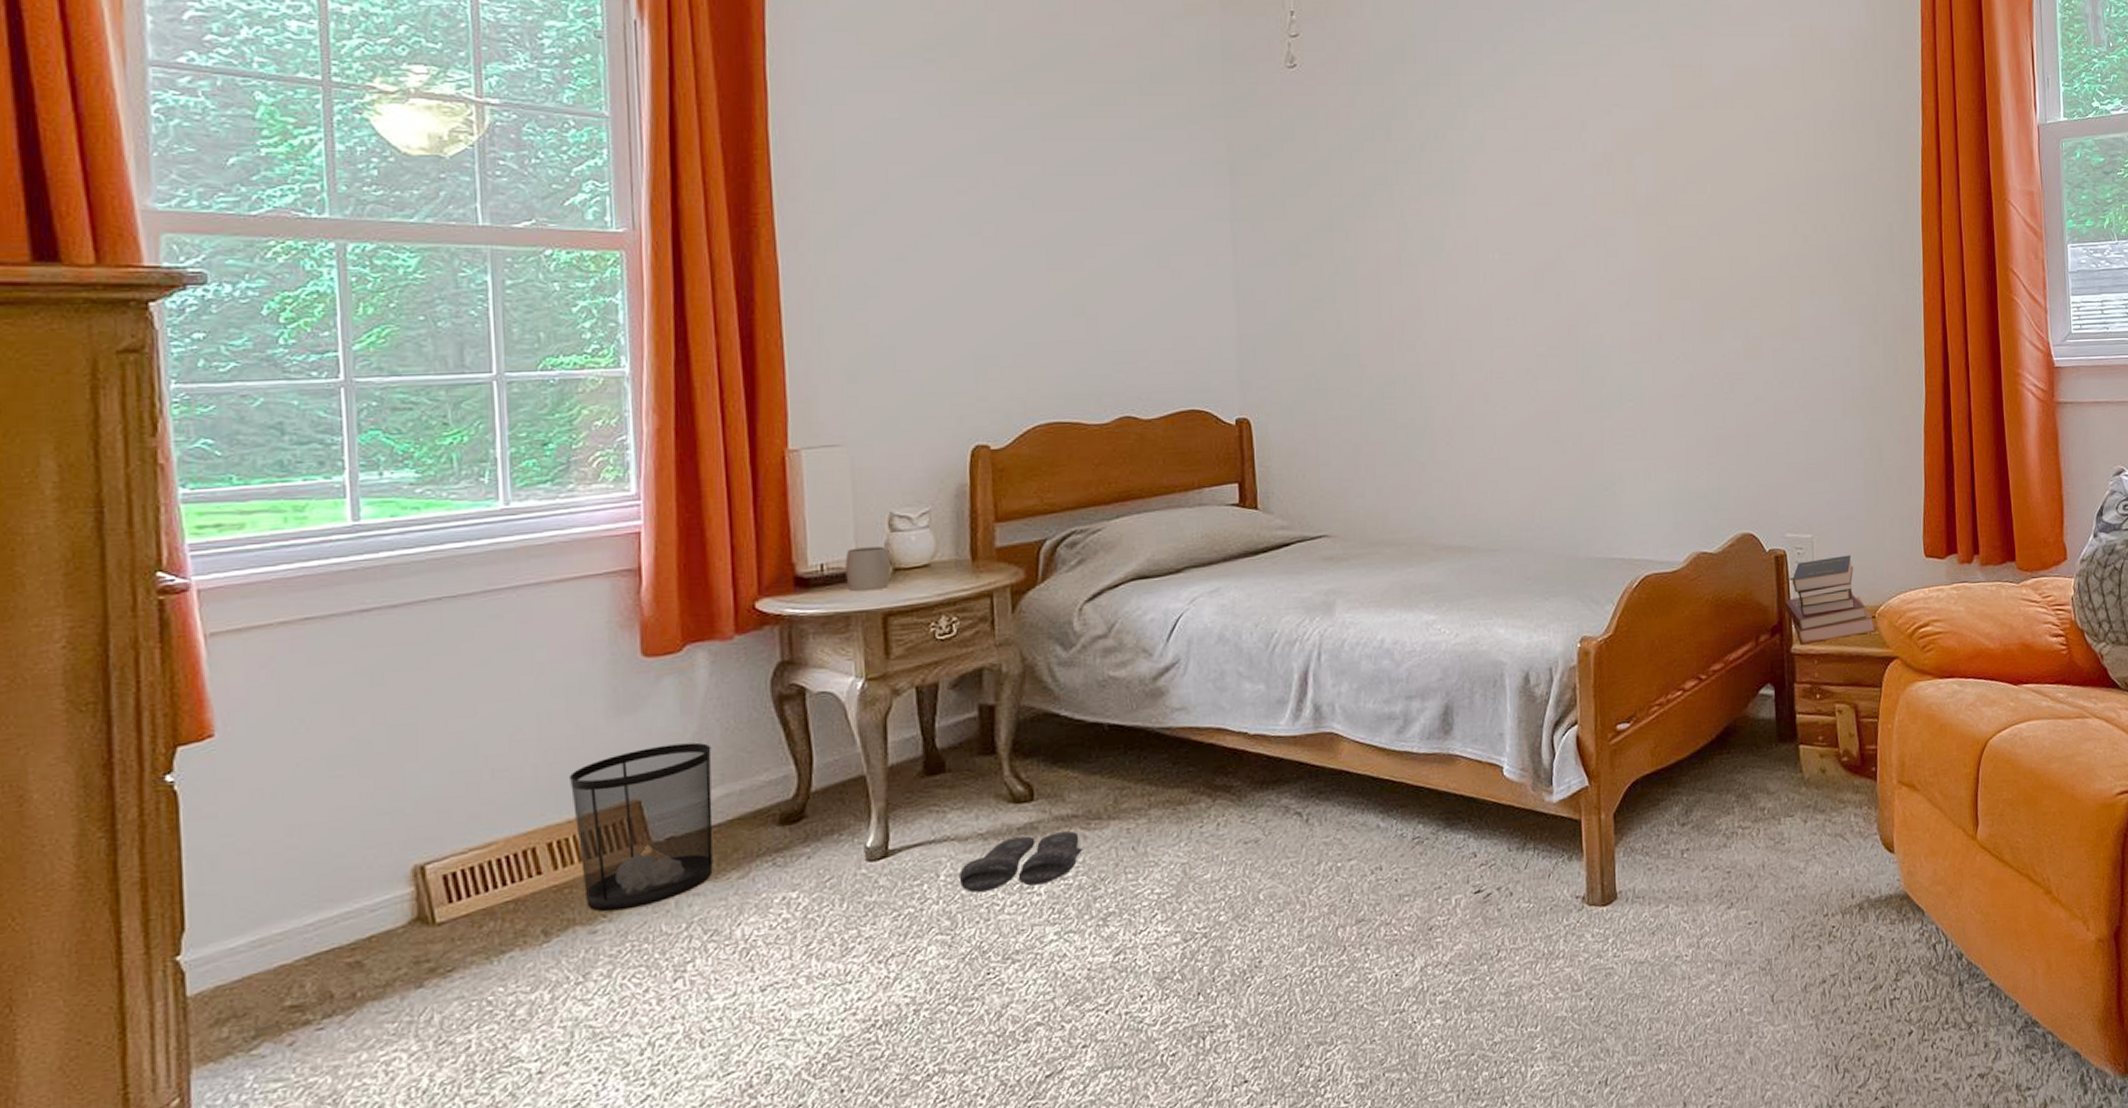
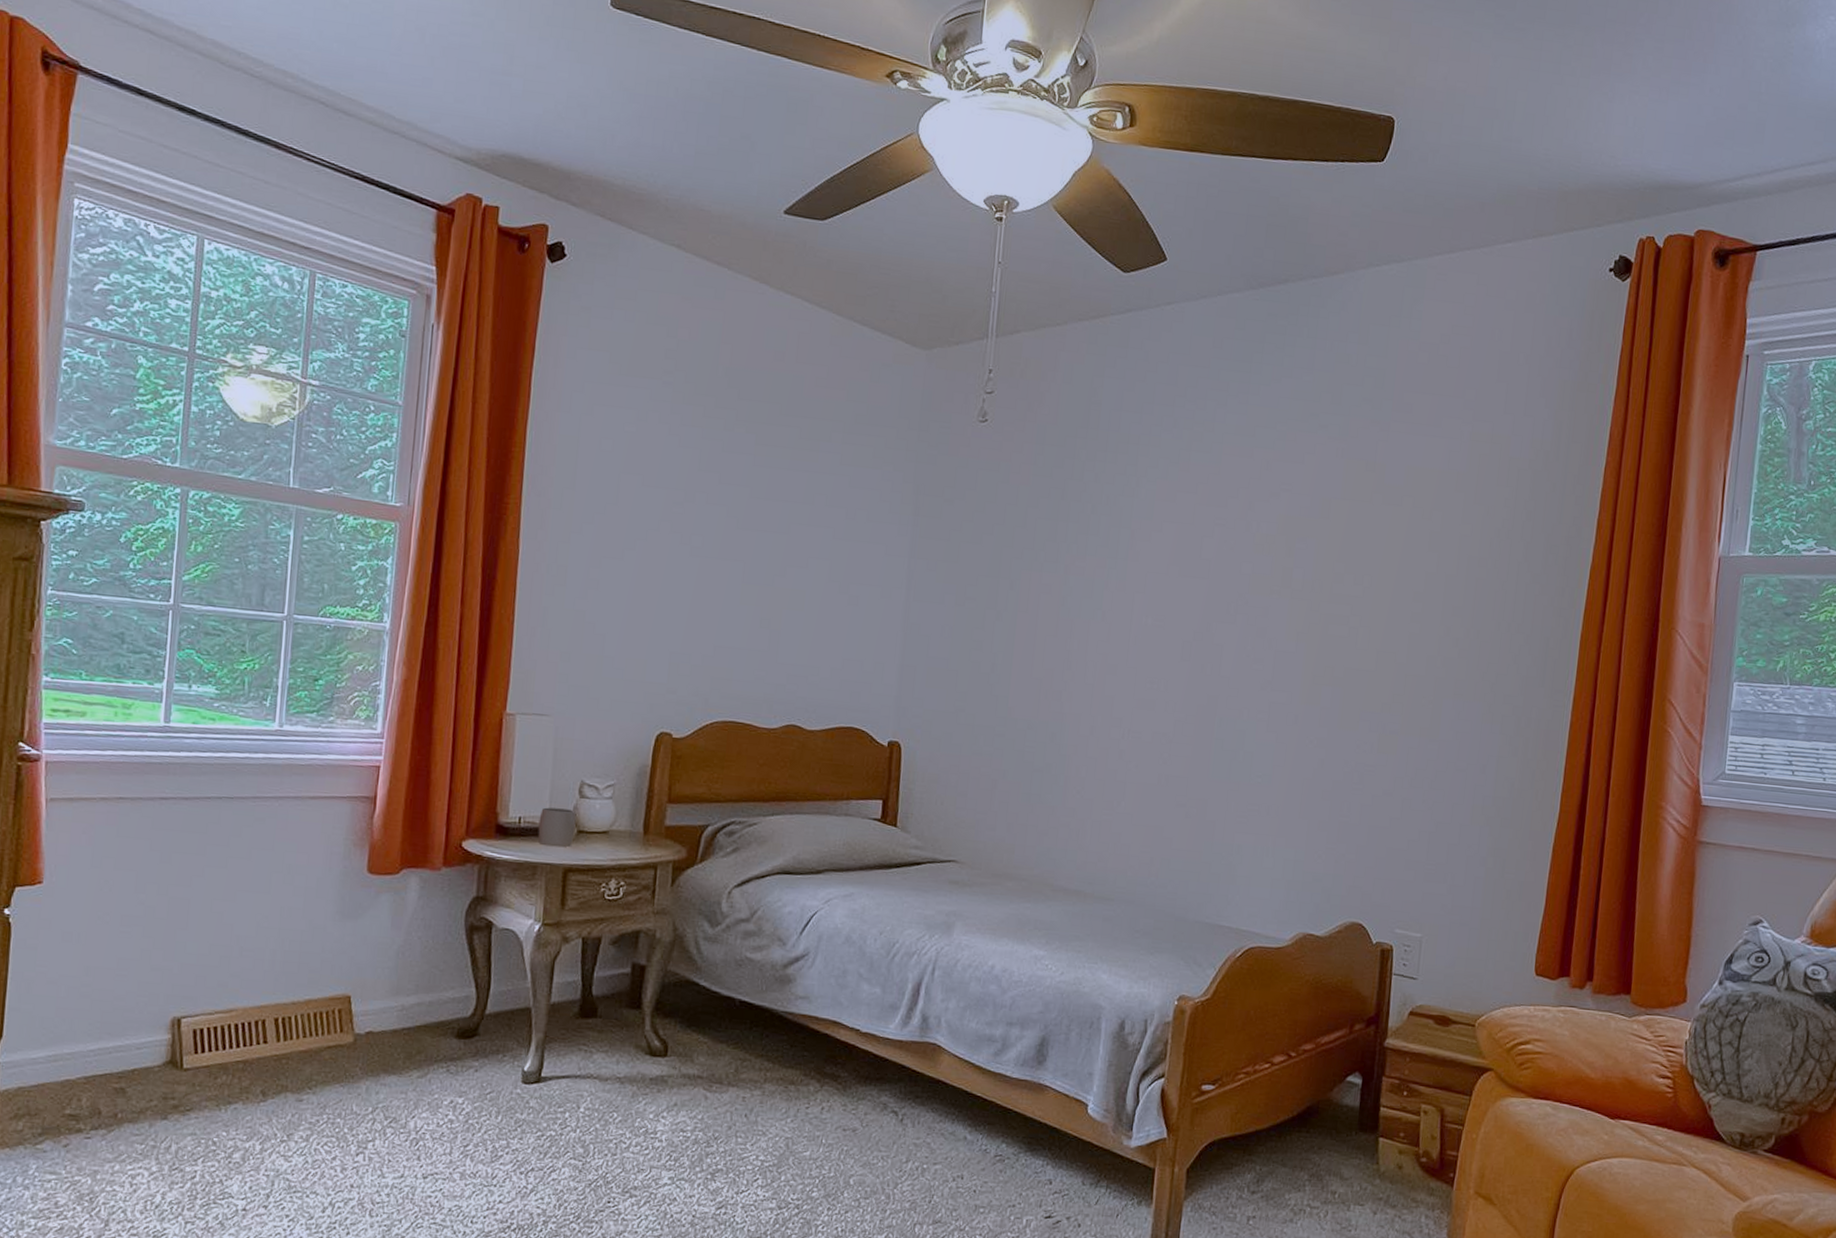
waste bin: present [568,742,713,912] -> none [297,951,411,1087]
slippers: present [960,831,1083,893] -> none [596,1086,703,1132]
books: present [1784,555,1876,645] -> none [1384,959,1474,1041]

